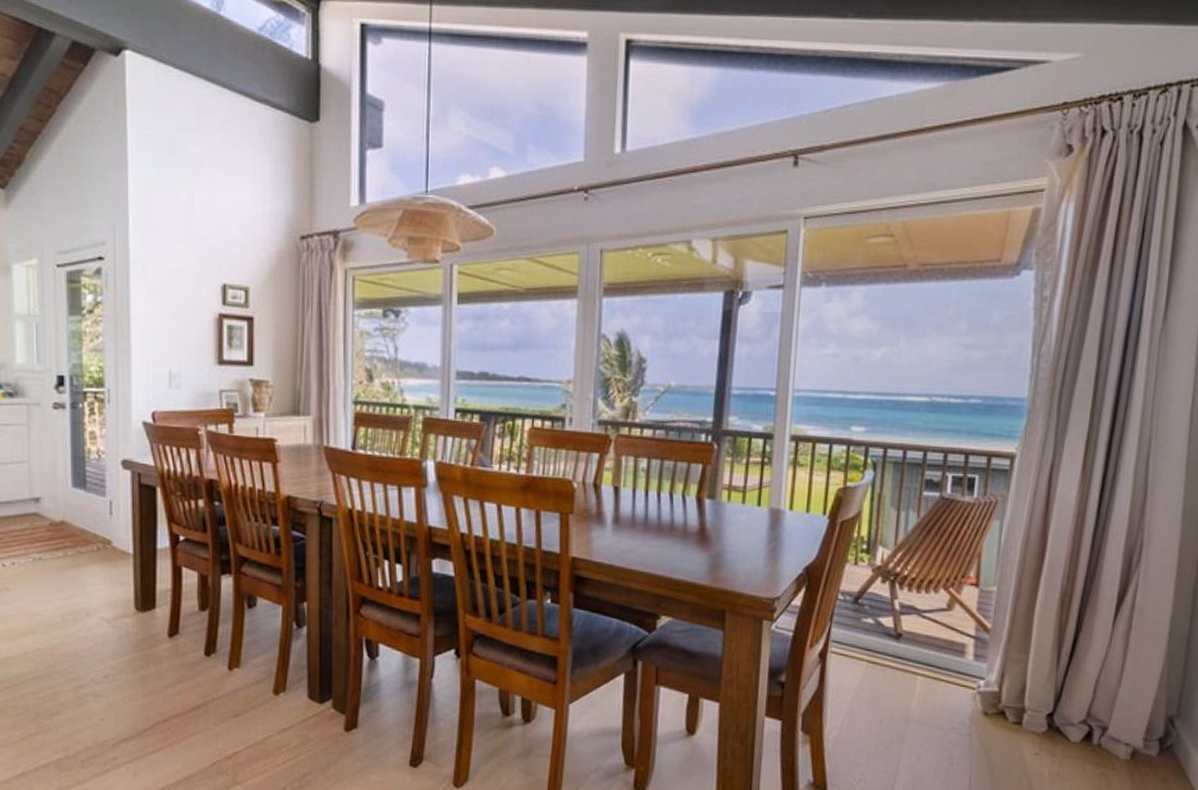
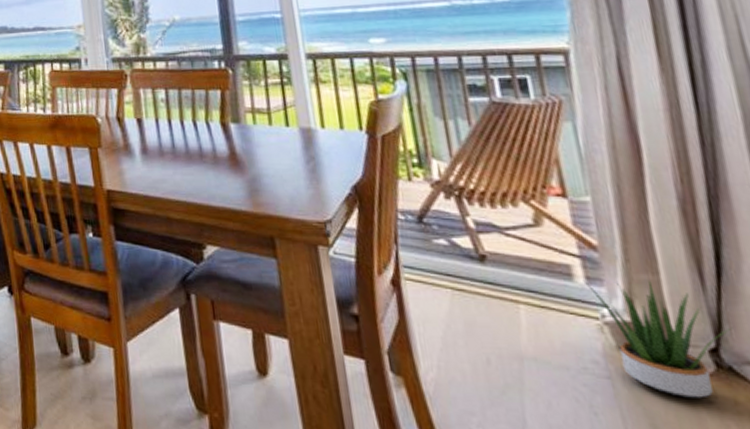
potted plant: none [971,657,1069,751] -> present [583,280,733,399]

